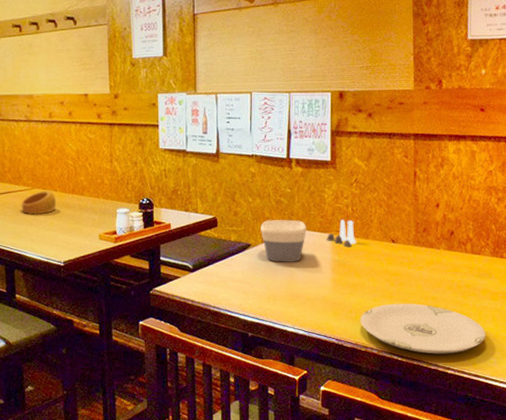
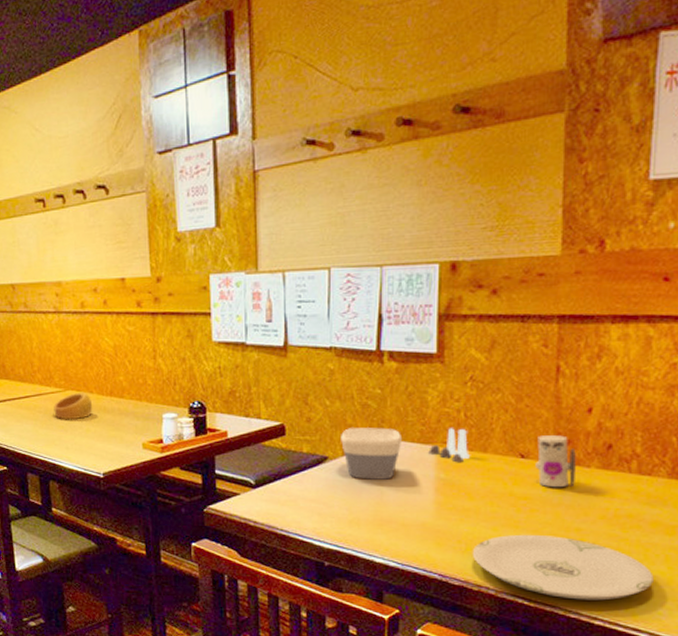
toy: none [402,225,430,266] -> present [535,435,576,488]

